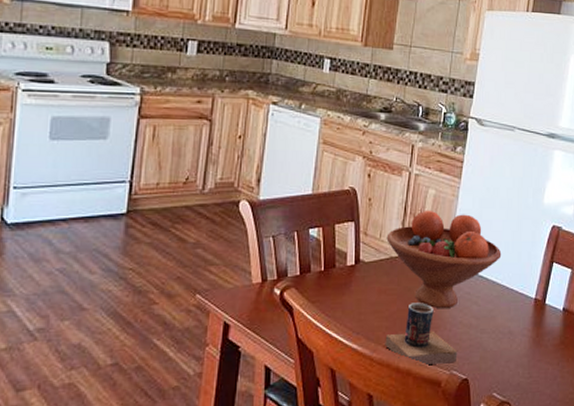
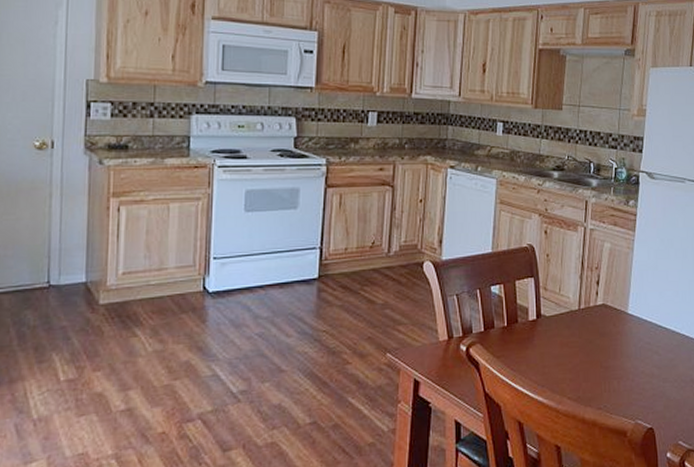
mug: present [385,303,458,366] -> none [569,354,642,417]
fruit bowl: present [386,210,502,309] -> none [566,263,679,360]

